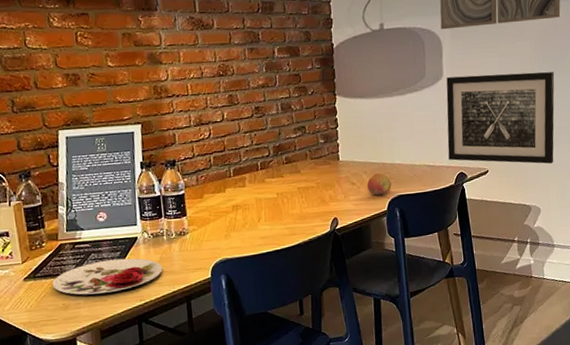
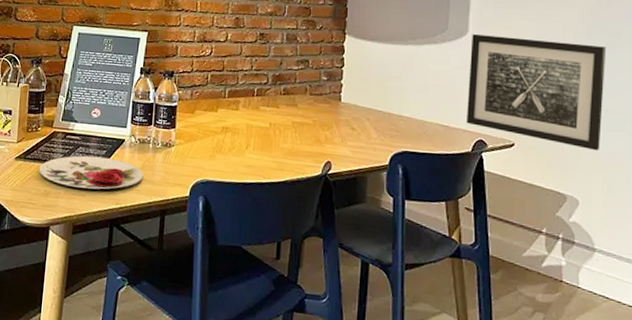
fruit: present [367,173,392,196] -> none [369,122,397,147]

